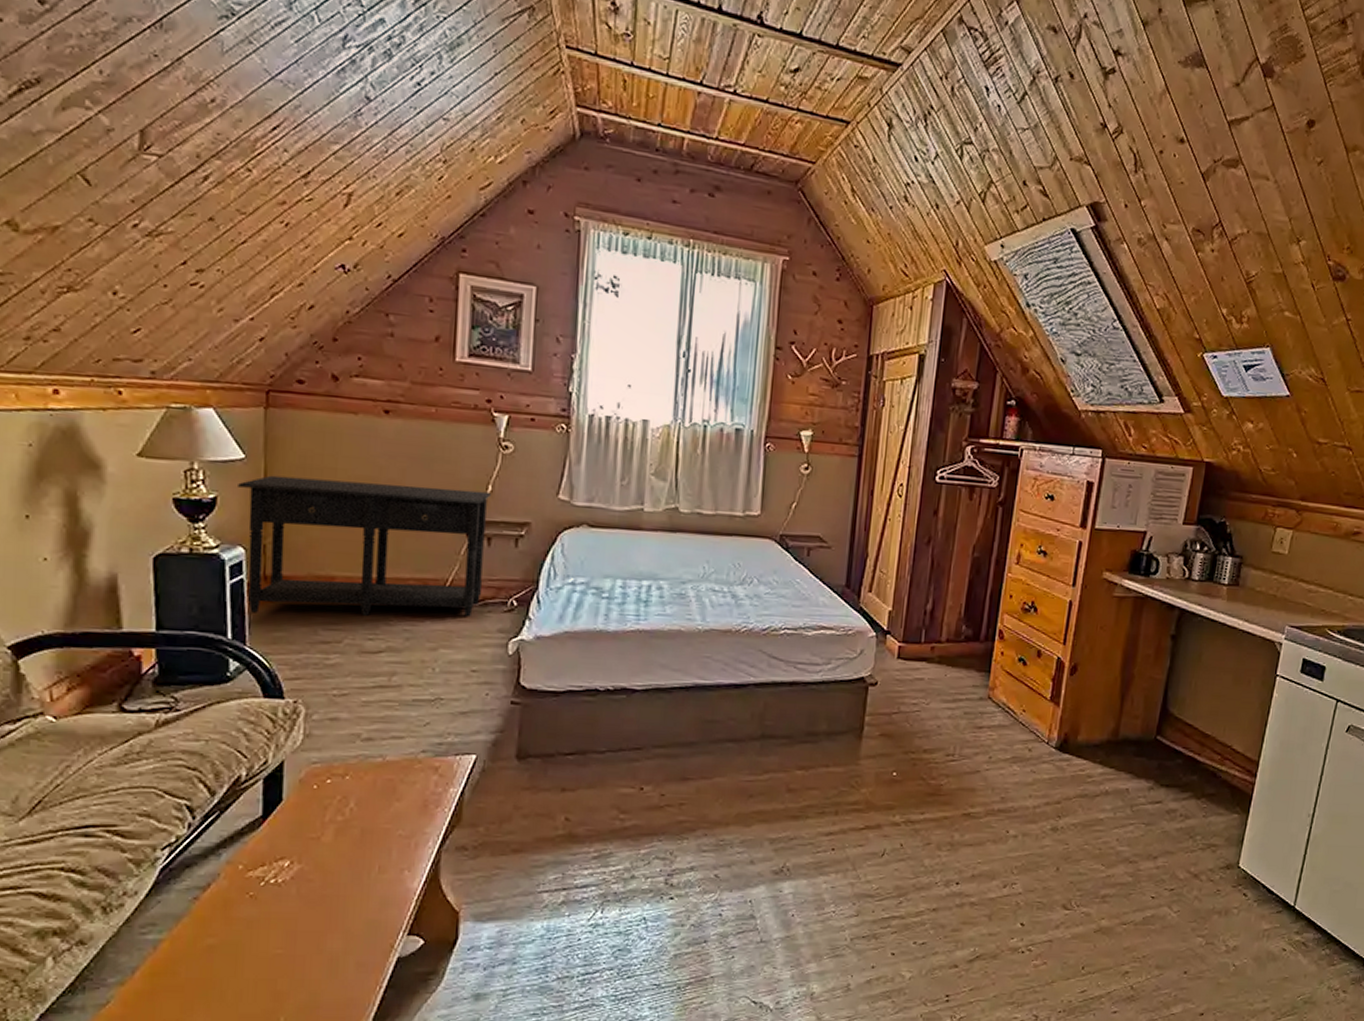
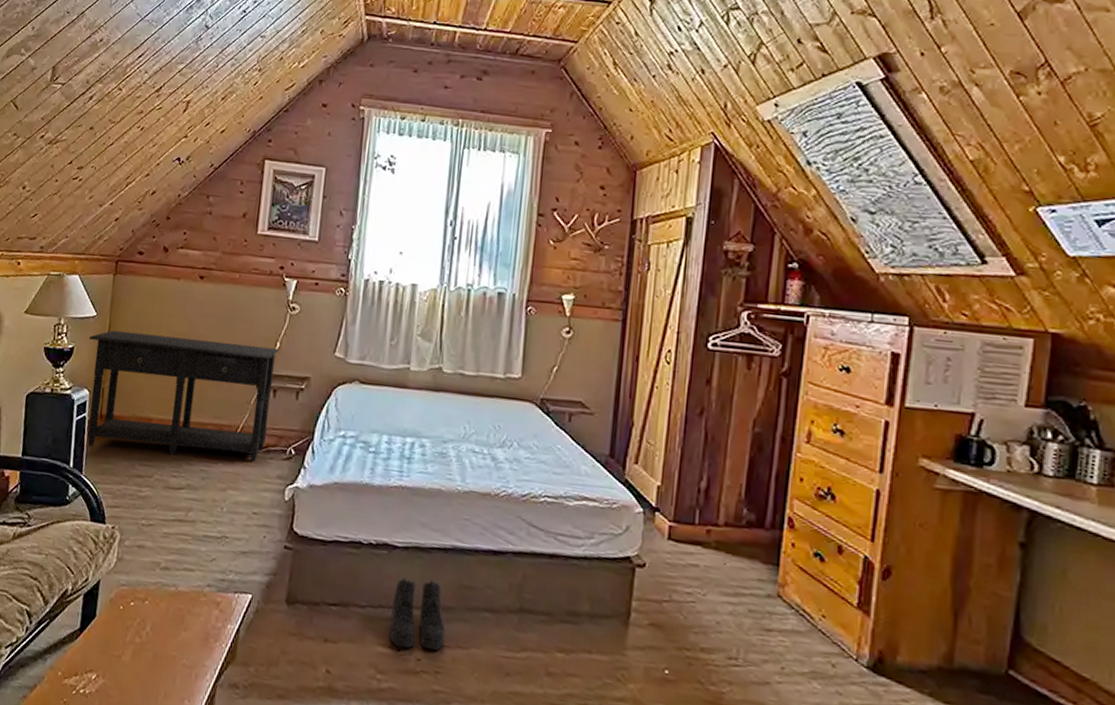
boots: none [631,719,689,786] -> present [390,577,445,651]

